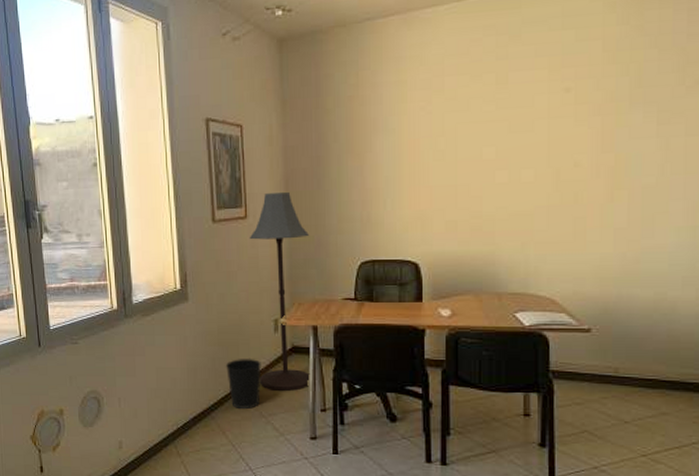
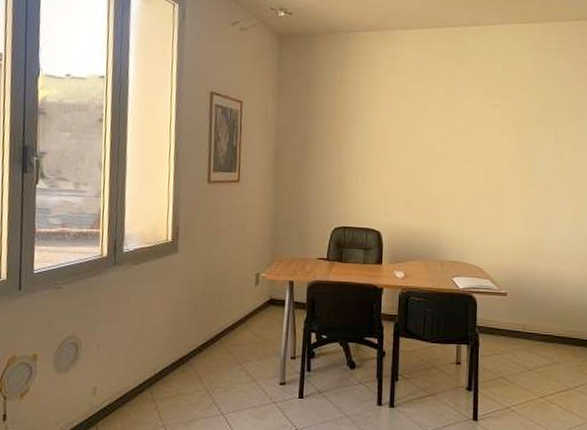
wastebasket: present [225,358,261,410] -> none [207,308,241,357]
floor lamp: present [249,192,310,391] -> none [237,162,292,340]

